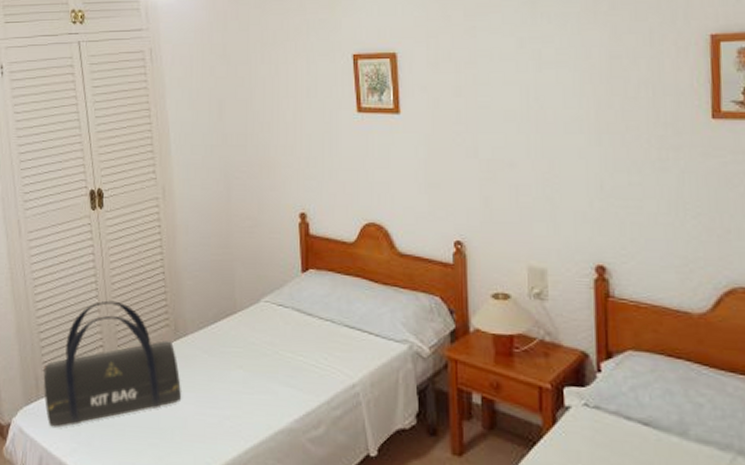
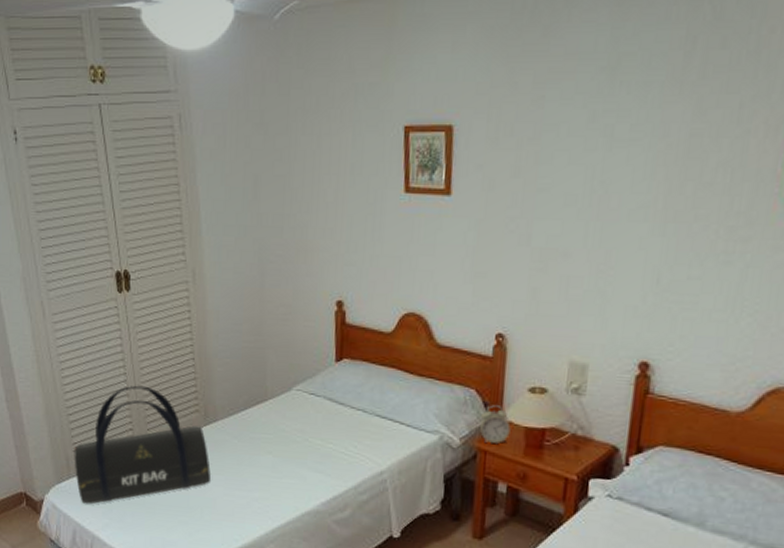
alarm clock: none [447,312,479,352] -> present [479,405,511,444]

